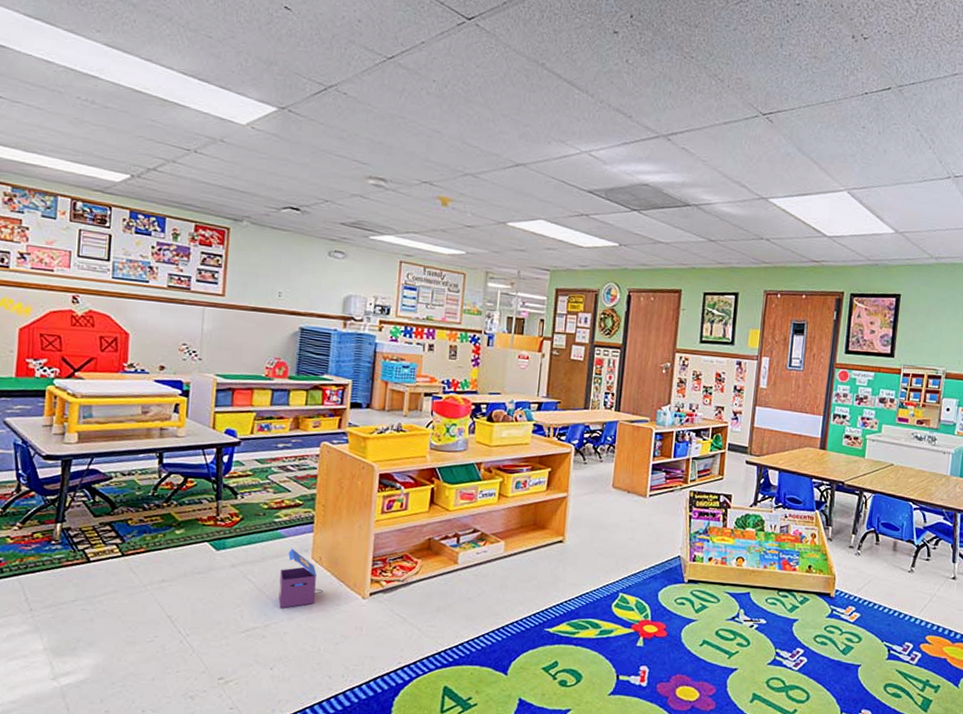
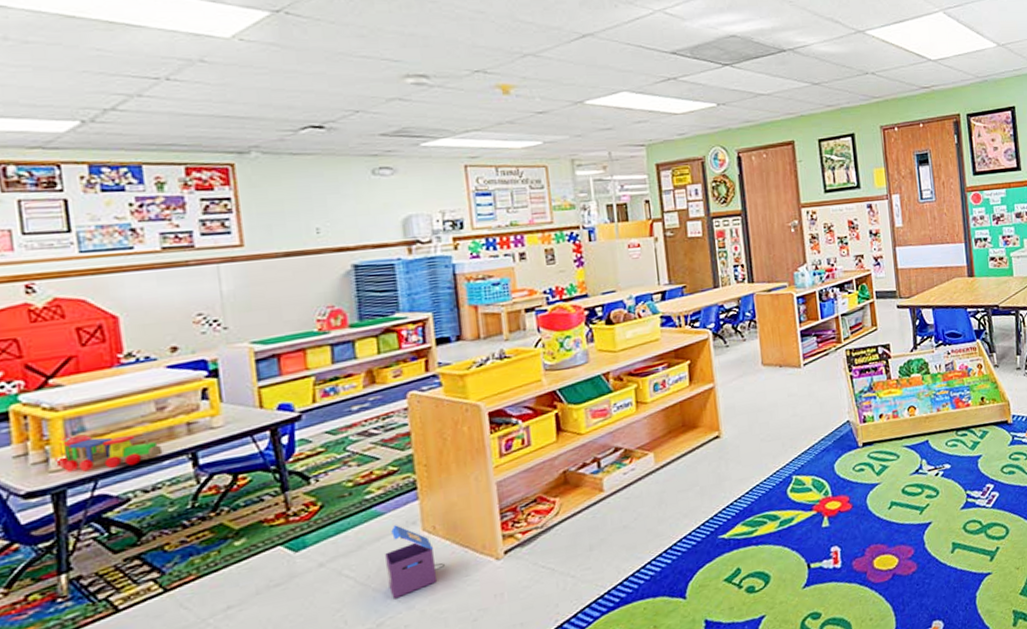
toy train: none [69,419,141,453] -> present [55,434,163,473]

